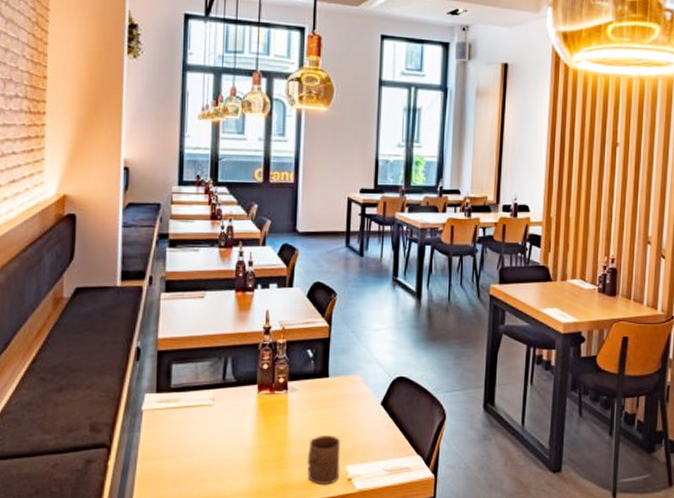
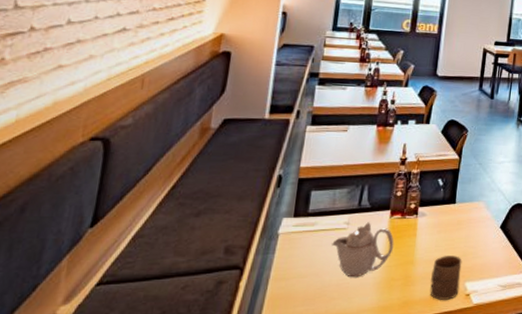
teapot: none [198,398,265,458] -> present [332,222,394,278]

